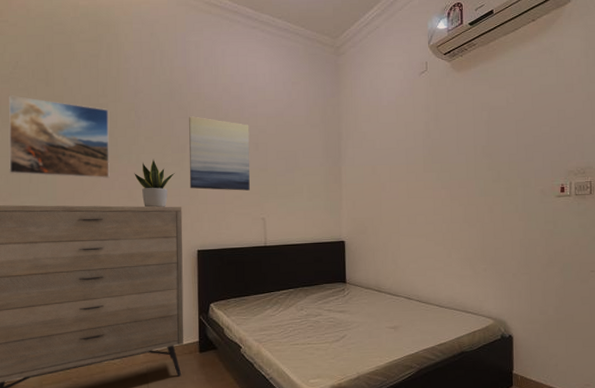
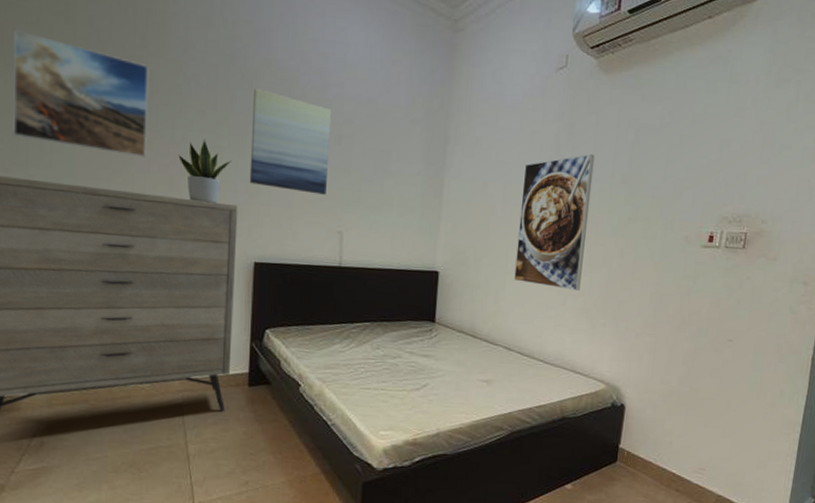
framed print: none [404,134,461,244] -> present [514,154,595,291]

